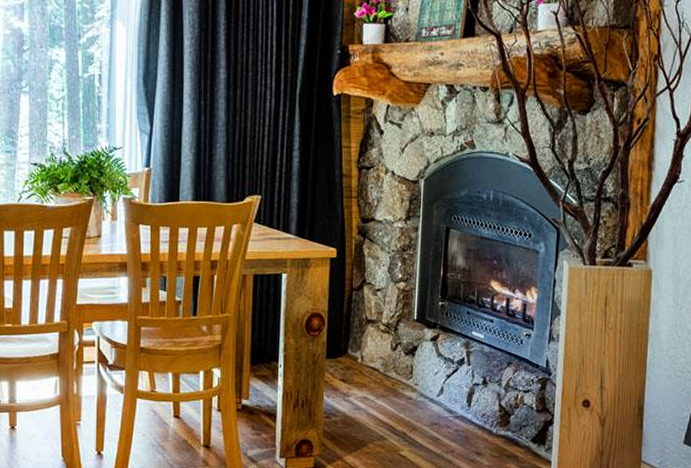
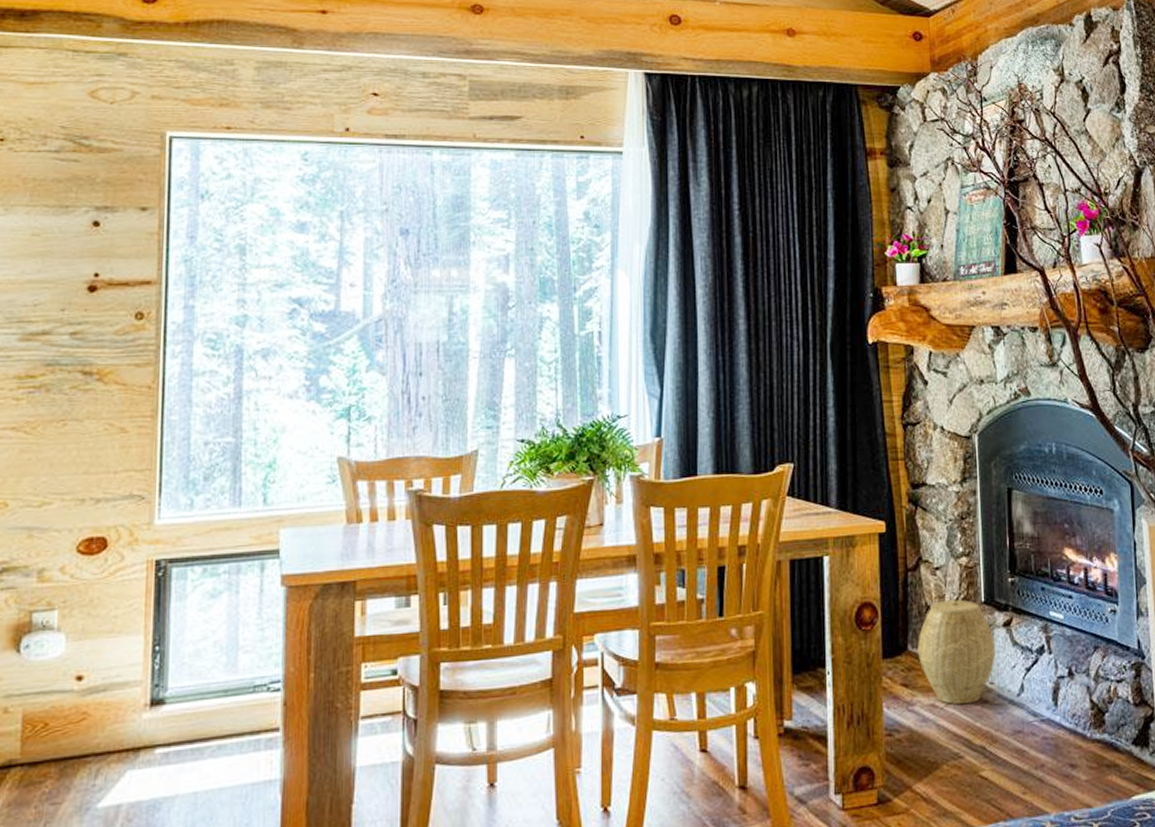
woven basket: none [356,316,423,398] -> present [918,599,996,704]

